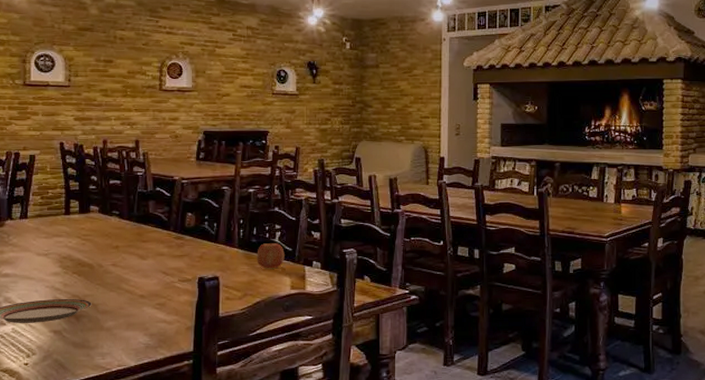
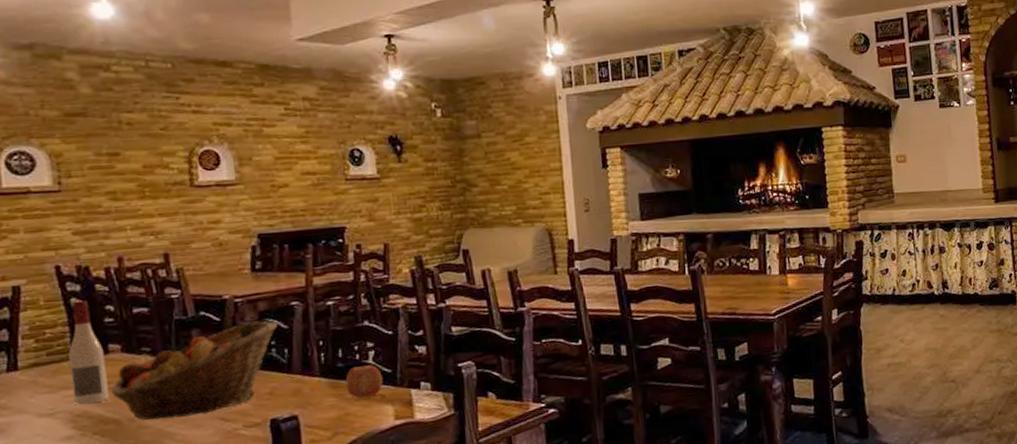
wine bottle: none [62,170,87,250] -> present [68,300,109,405]
fruit basket: none [89,199,212,268] -> present [111,321,279,421]

